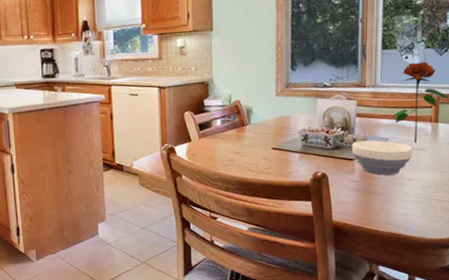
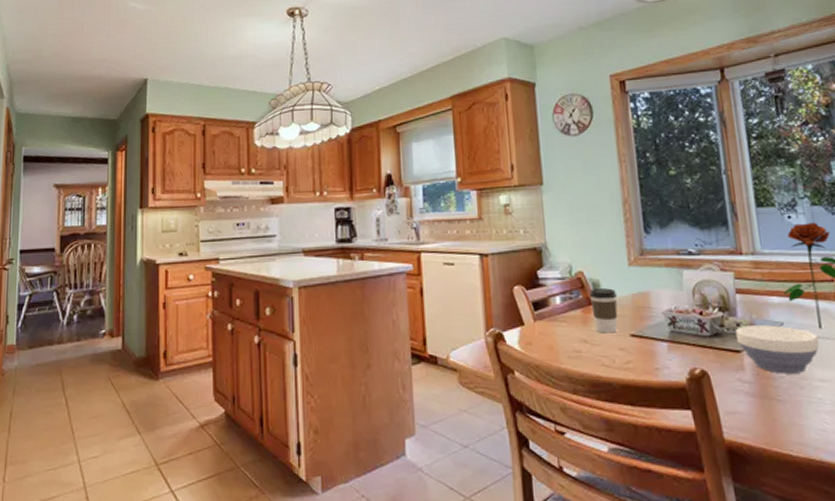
coffee cup: none [243,113,265,147] -> present [589,288,618,333]

